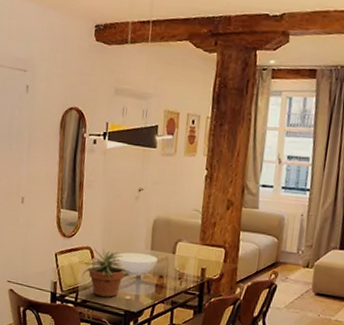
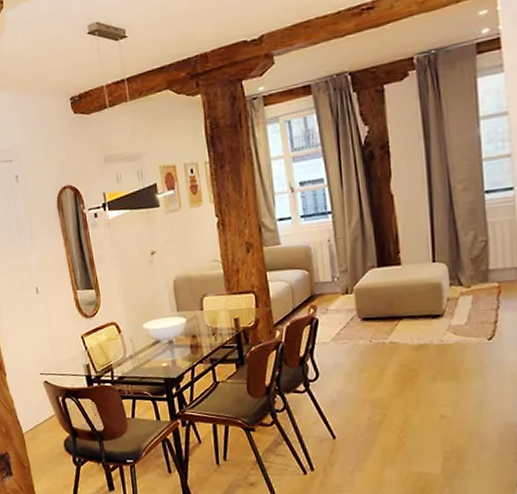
potted plant: present [82,249,134,297] -> none [113,321,165,369]

